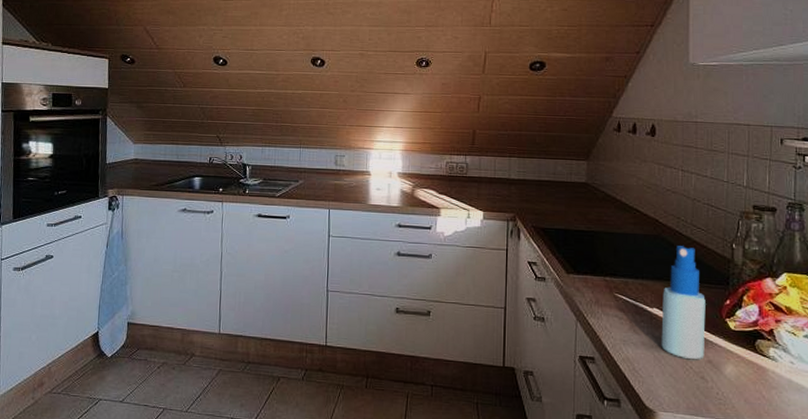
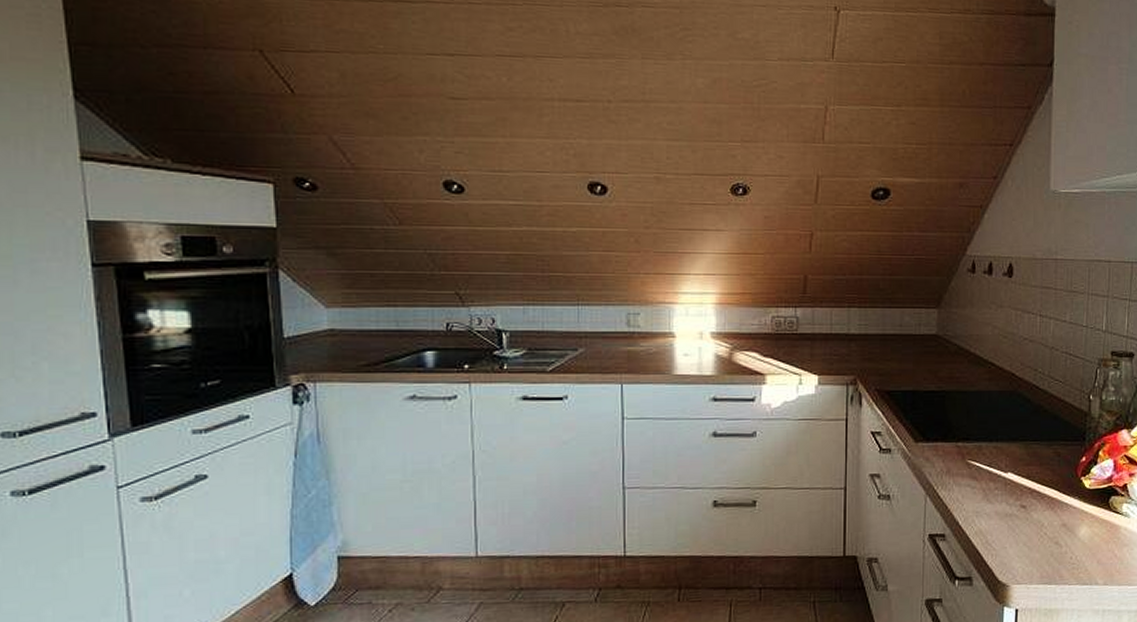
spray bottle: present [661,246,706,359] -> none [1015,401,1062,524]

